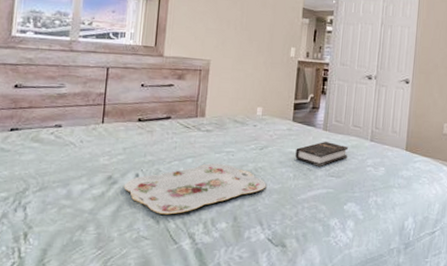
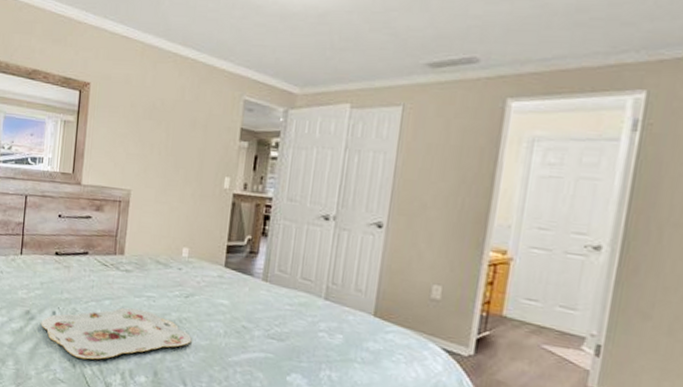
hardback book: present [295,142,348,168] -> none [227,294,294,326]

